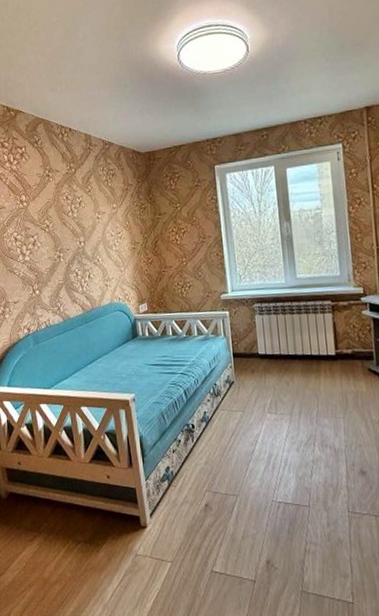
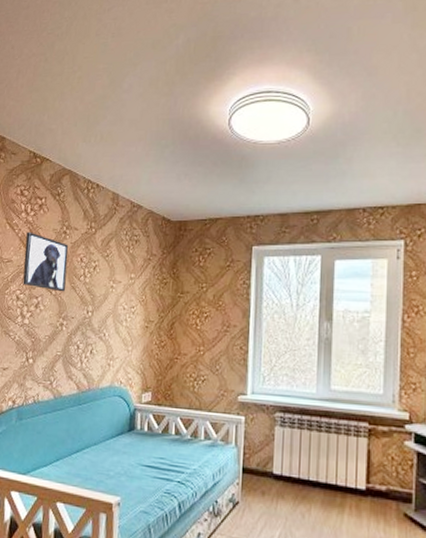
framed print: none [13,179,58,229] -> present [23,231,69,292]

